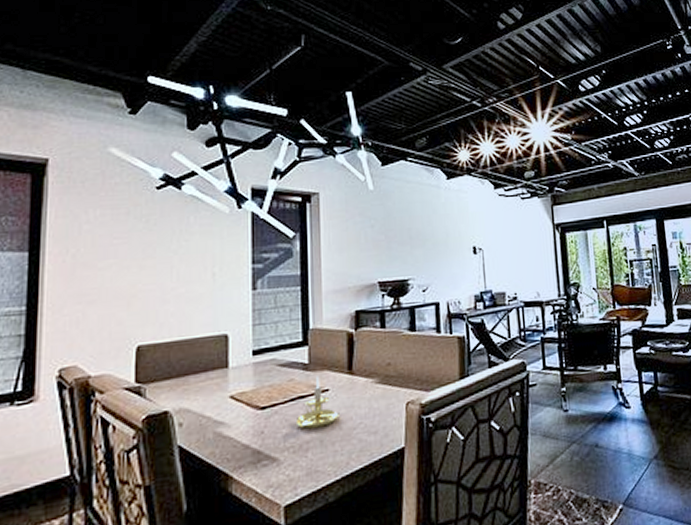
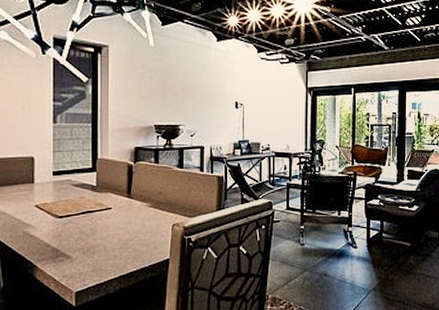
candle holder: present [295,375,340,429] -> none [85,196,119,236]

